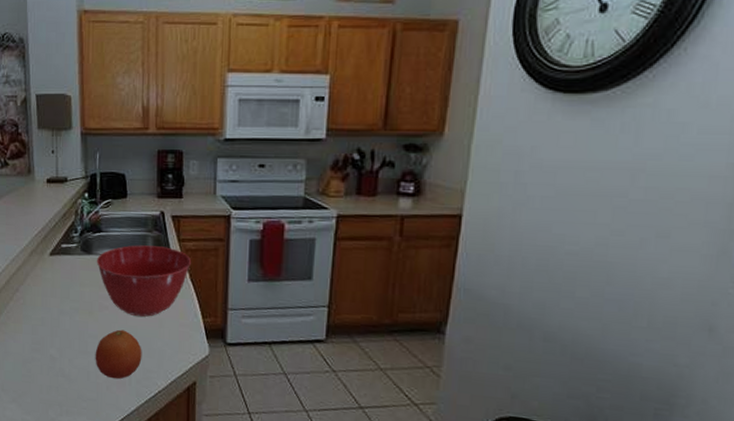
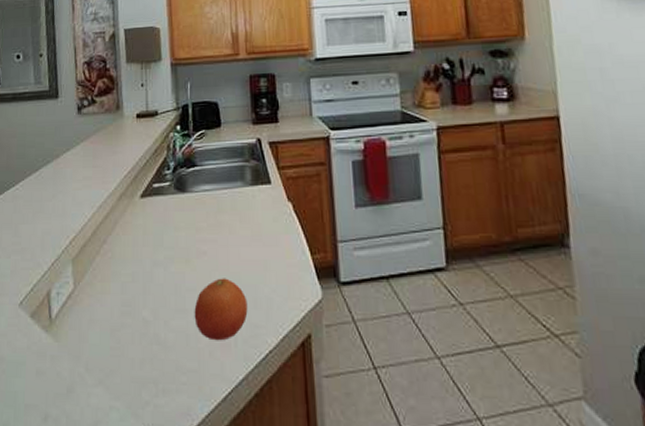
mixing bowl: present [96,245,192,317] -> none [191,177,294,259]

